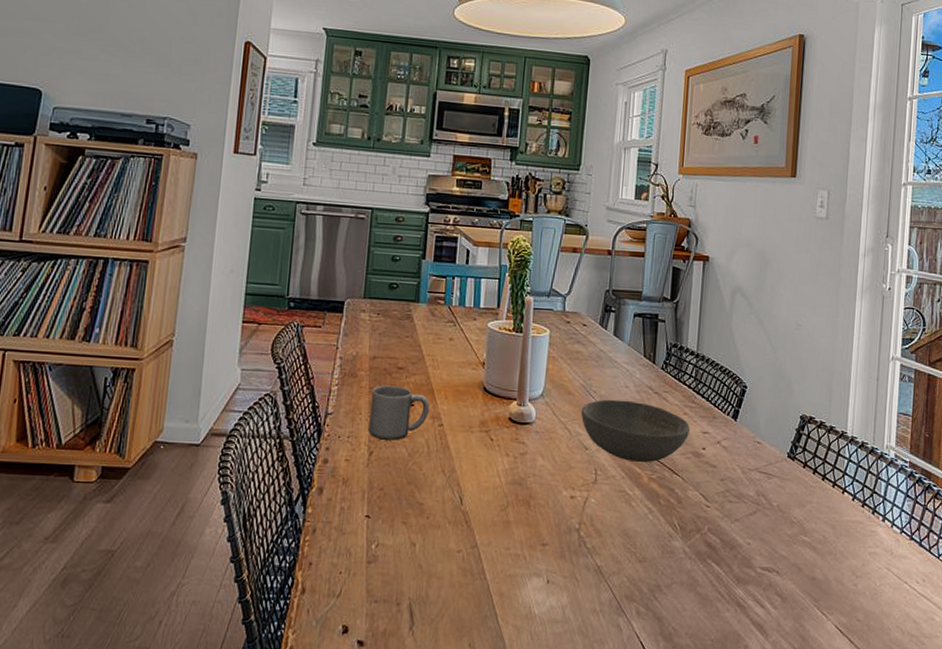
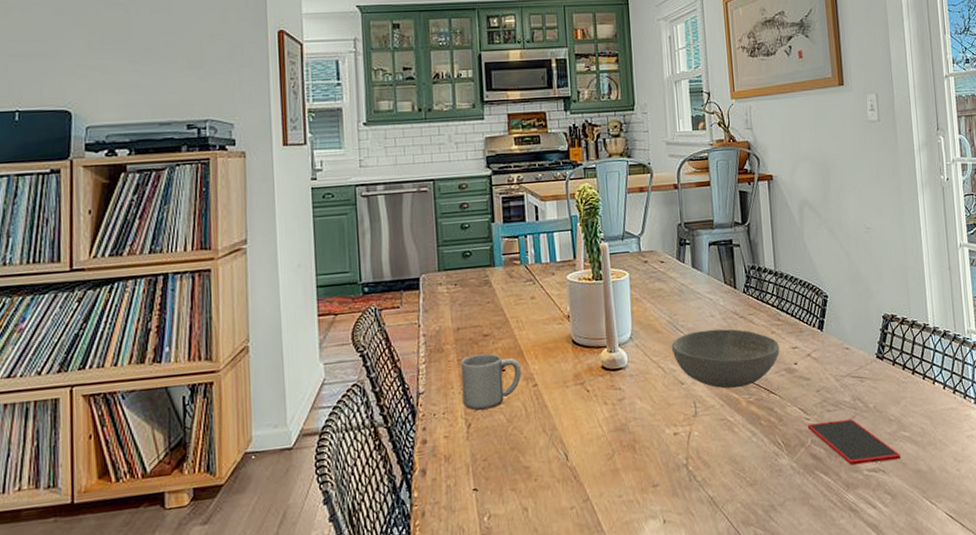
smartphone: none [706,511,798,564] -> present [807,419,901,466]

